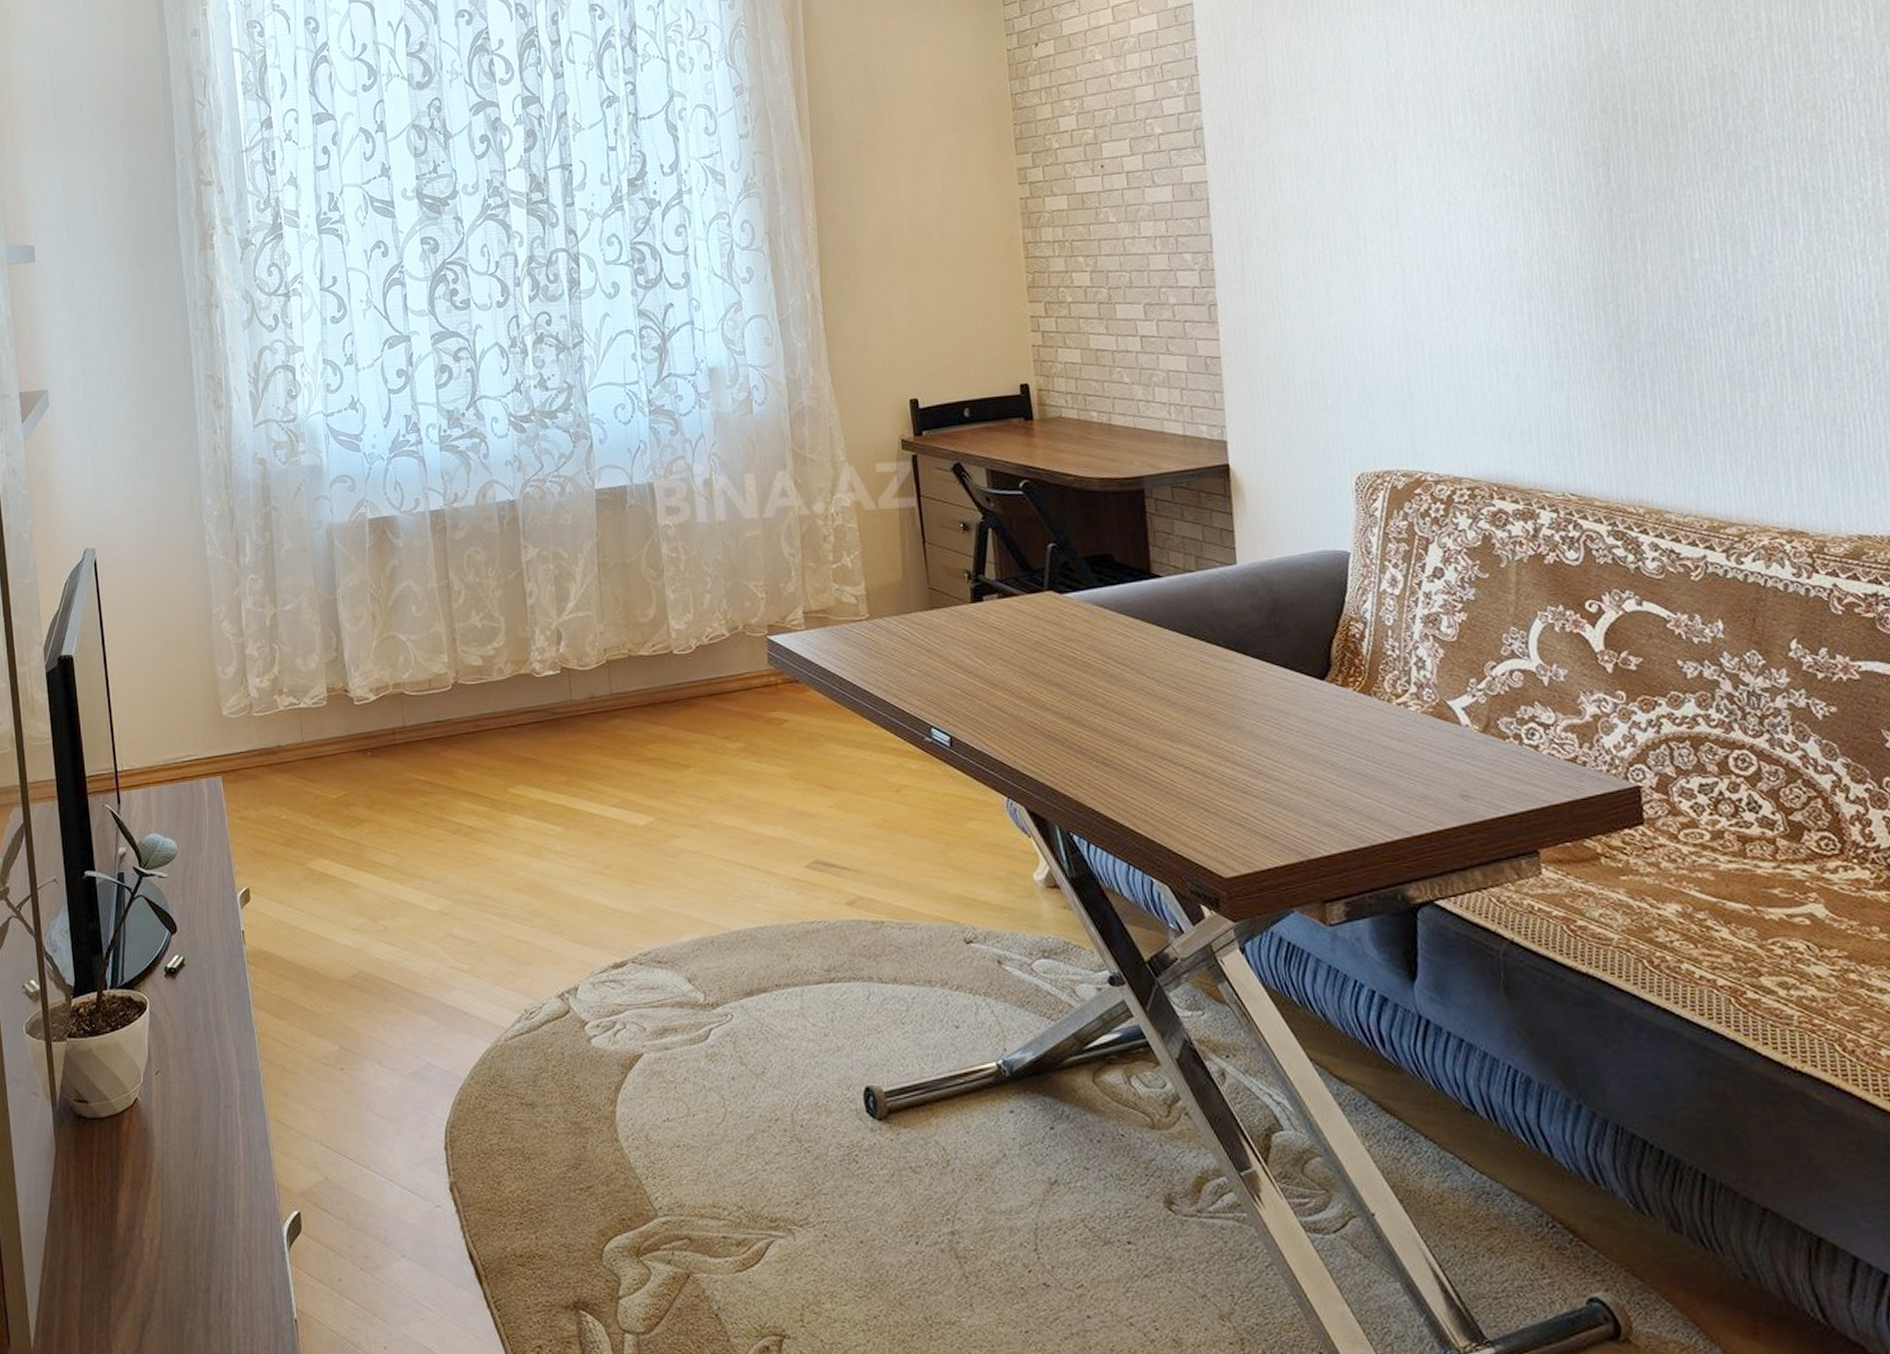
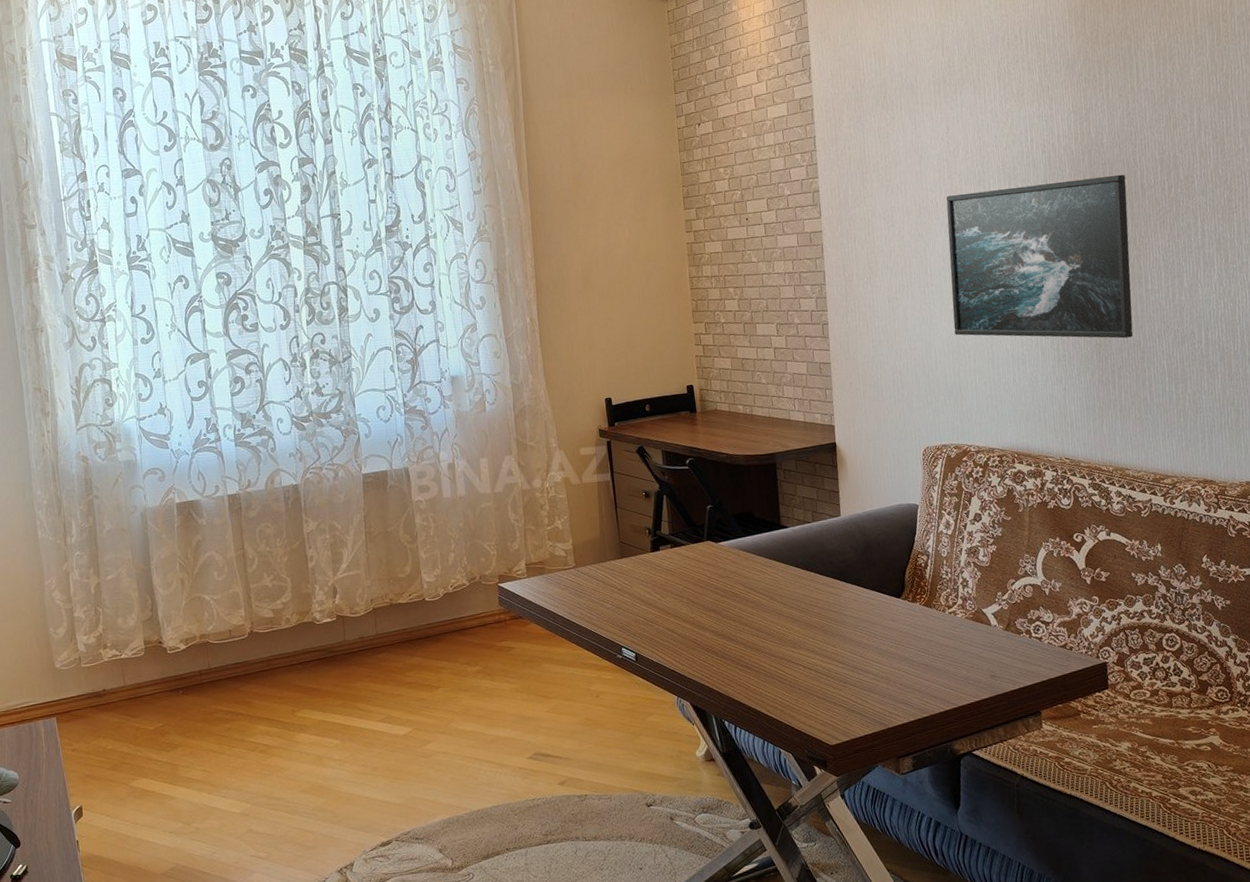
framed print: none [1385,99,1672,328] -> present [946,174,1133,339]

